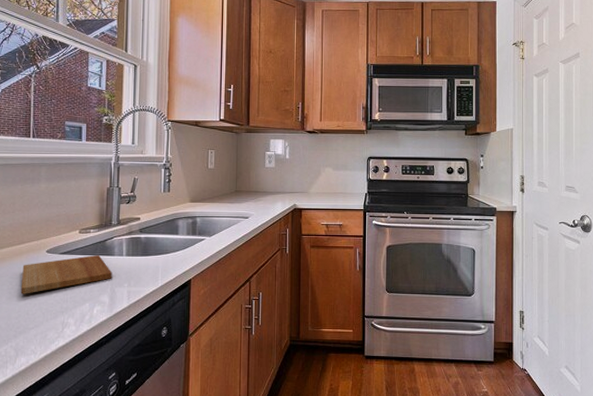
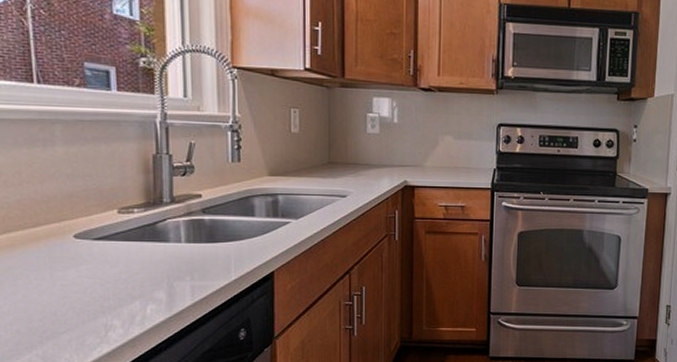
cutting board: present [20,254,112,294] -> none [41,240,169,291]

